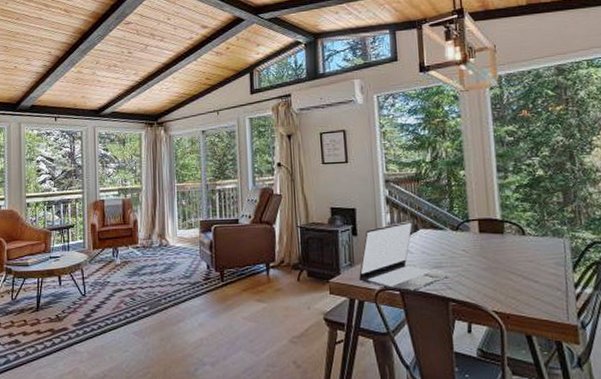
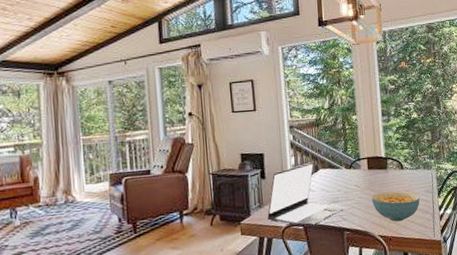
cereal bowl: none [483,261,548,298] -> present [371,191,420,222]

